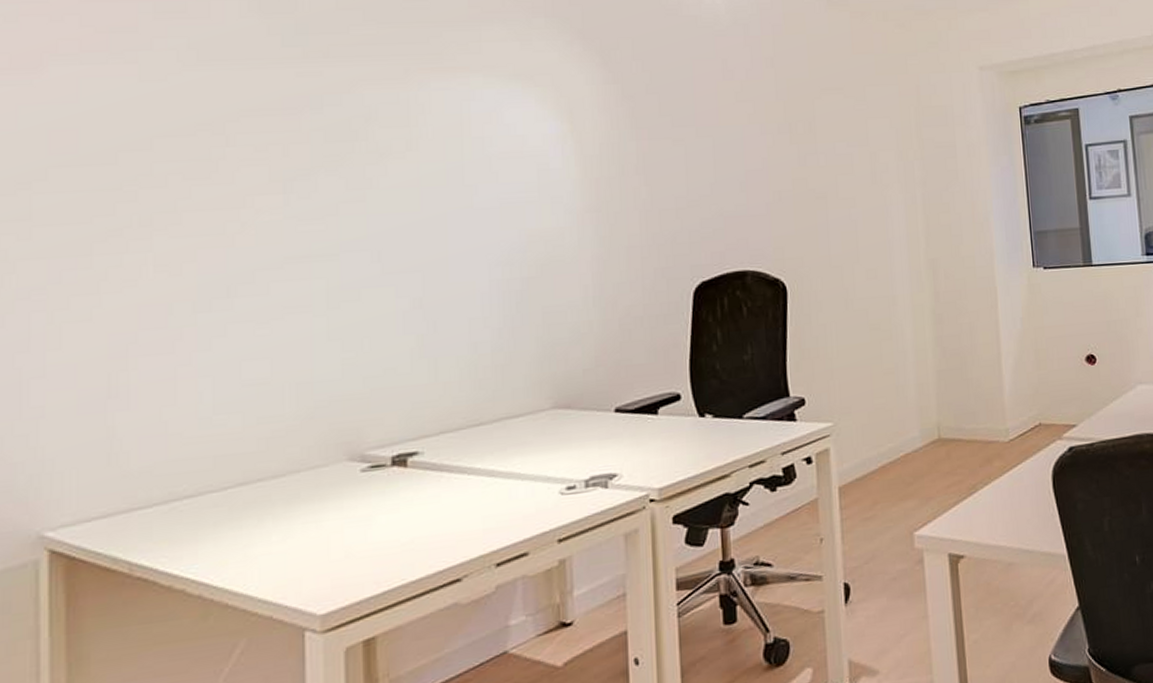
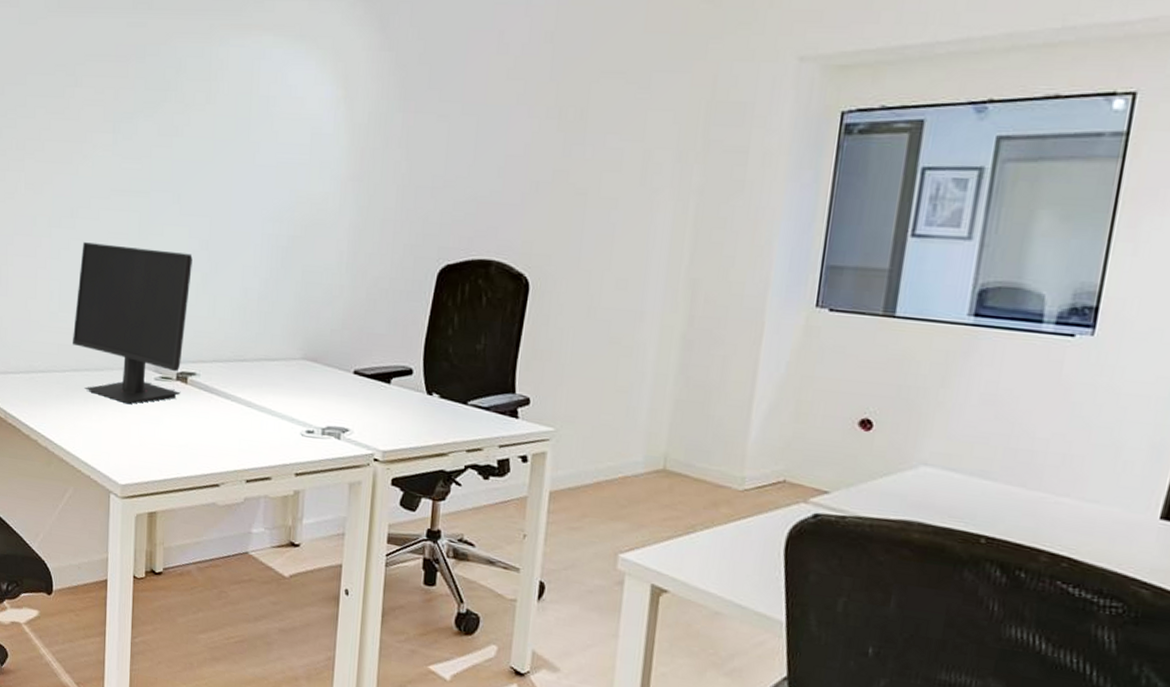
computer monitor: none [237,315,403,511] -> present [73,242,193,405]

